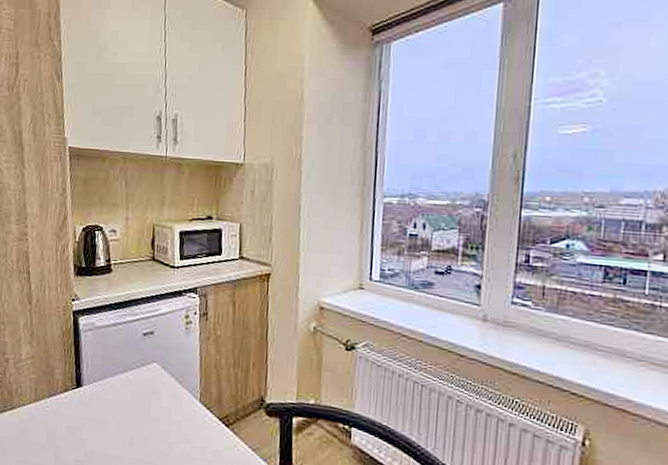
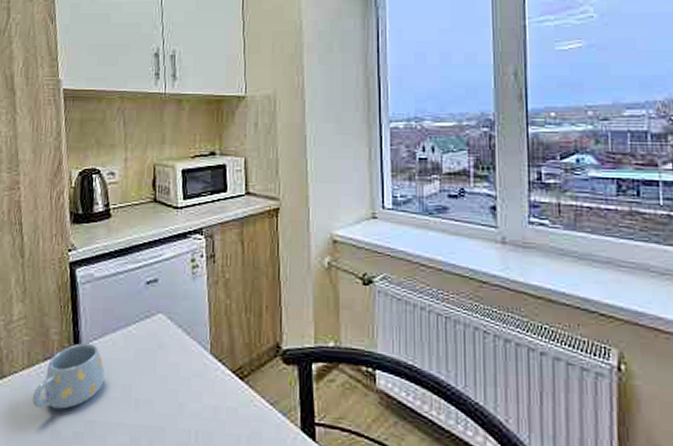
mug: none [38,384,104,440] -> present [32,342,105,409]

